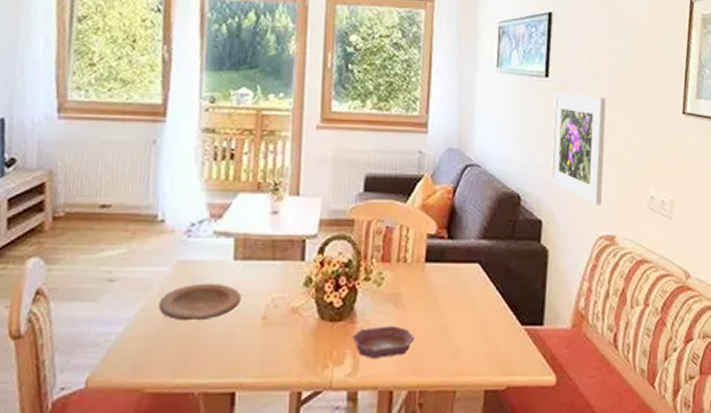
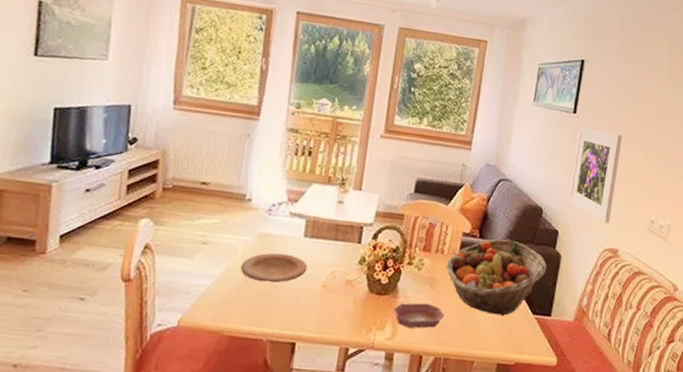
fruit basket: none [411,237,533,332] -> present [446,238,547,317]

